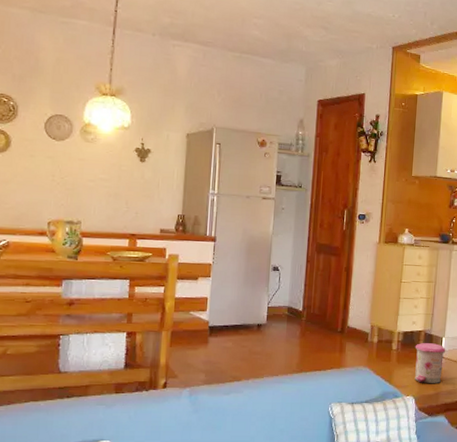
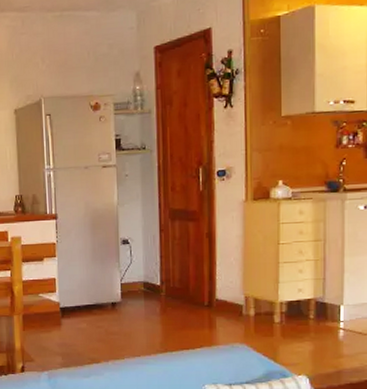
trash can: present [415,343,446,384] -> none [303,313,346,361]

